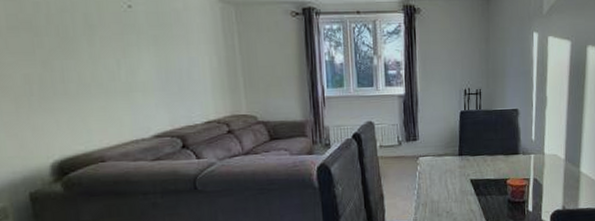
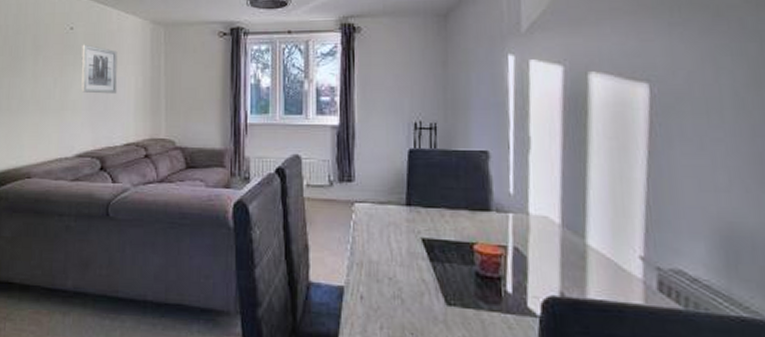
wall art: none [145,23,191,74] -> present [81,44,118,94]

